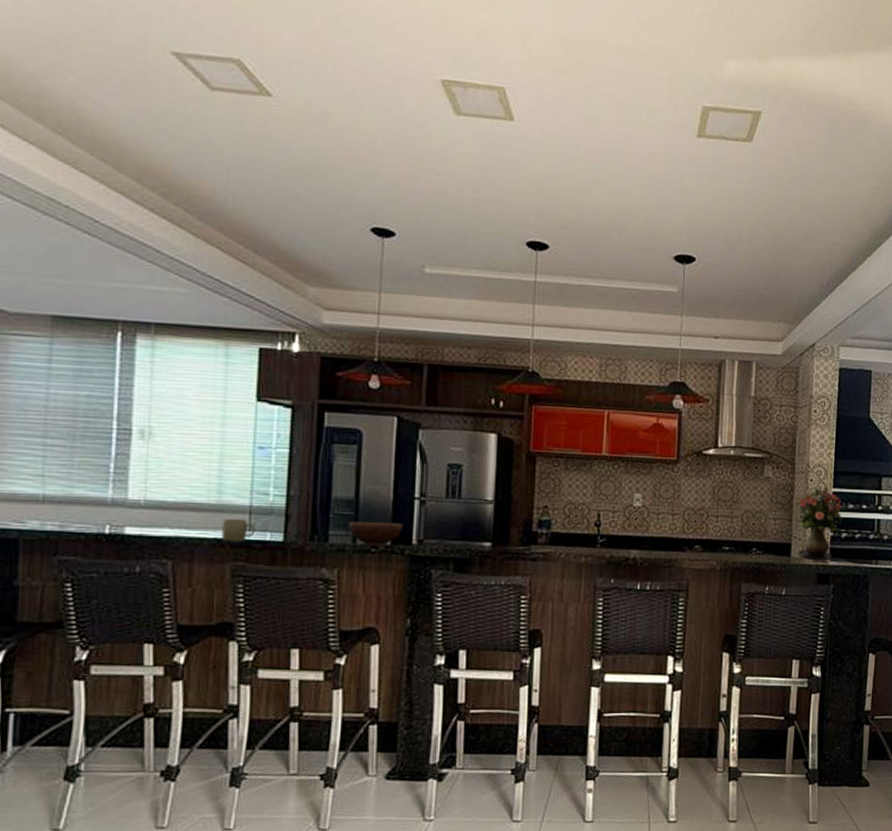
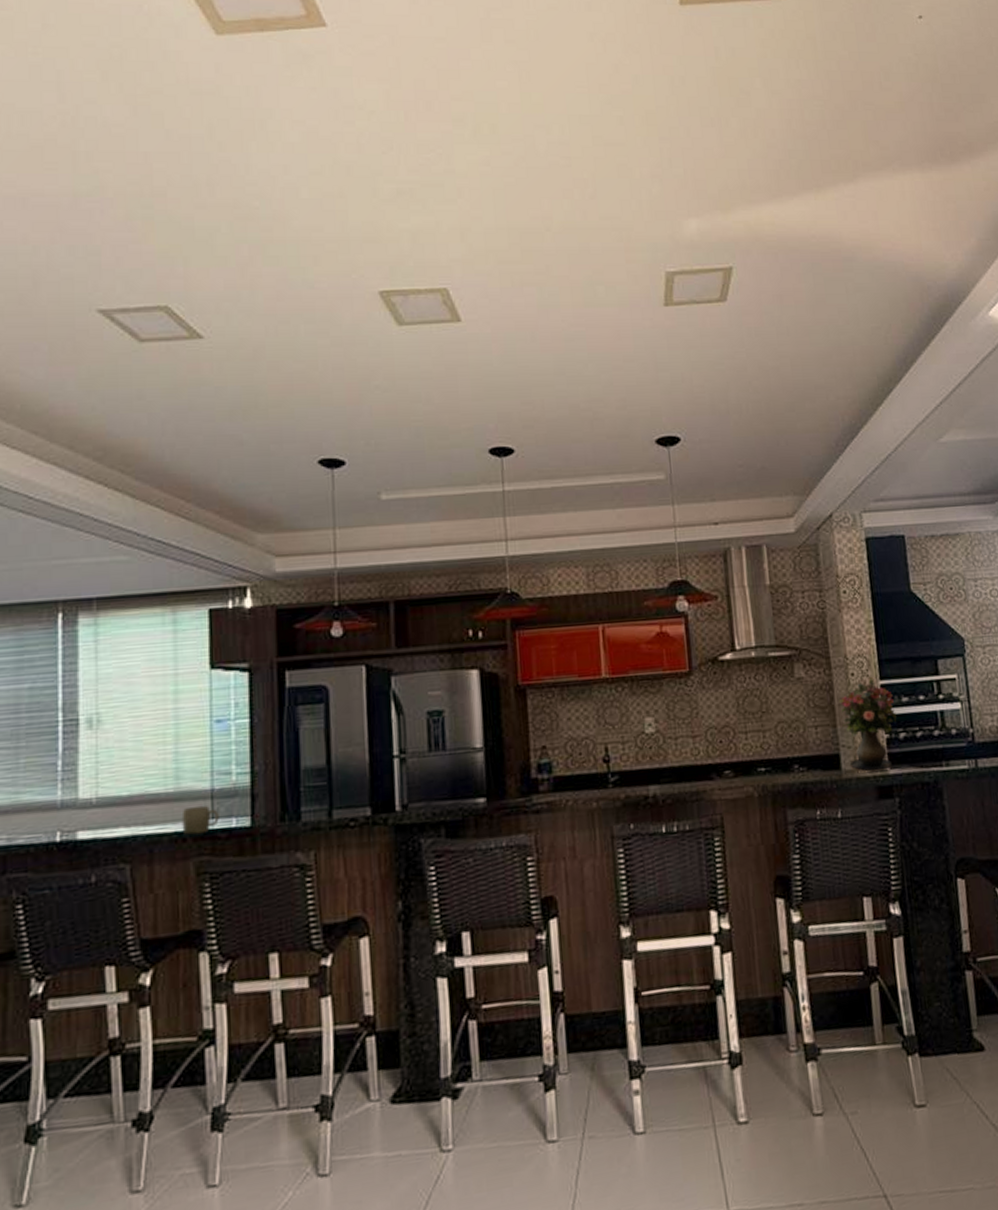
bowl: present [349,521,403,547] -> none [322,788,383,821]

